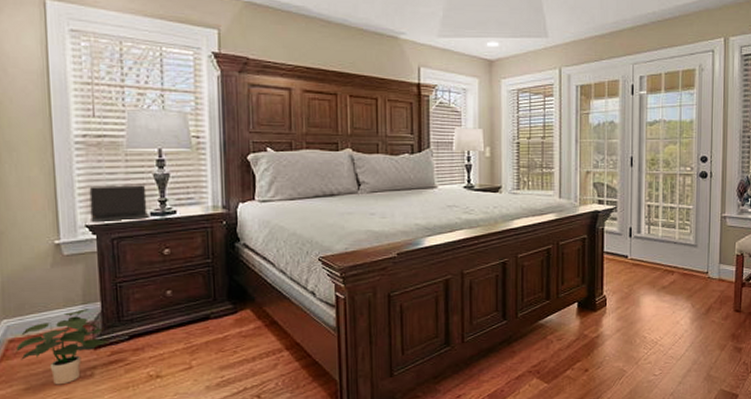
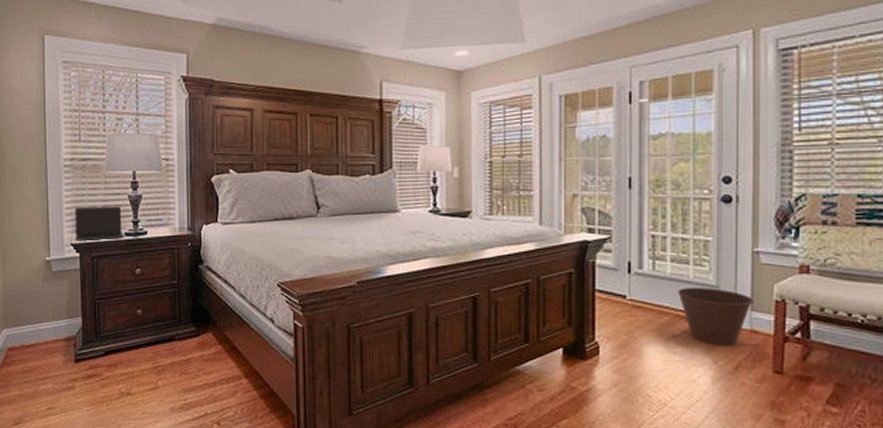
potted plant: present [16,308,110,385] -> none [13,323,88,394]
basket: none [666,246,722,293] -> present [677,286,754,346]

